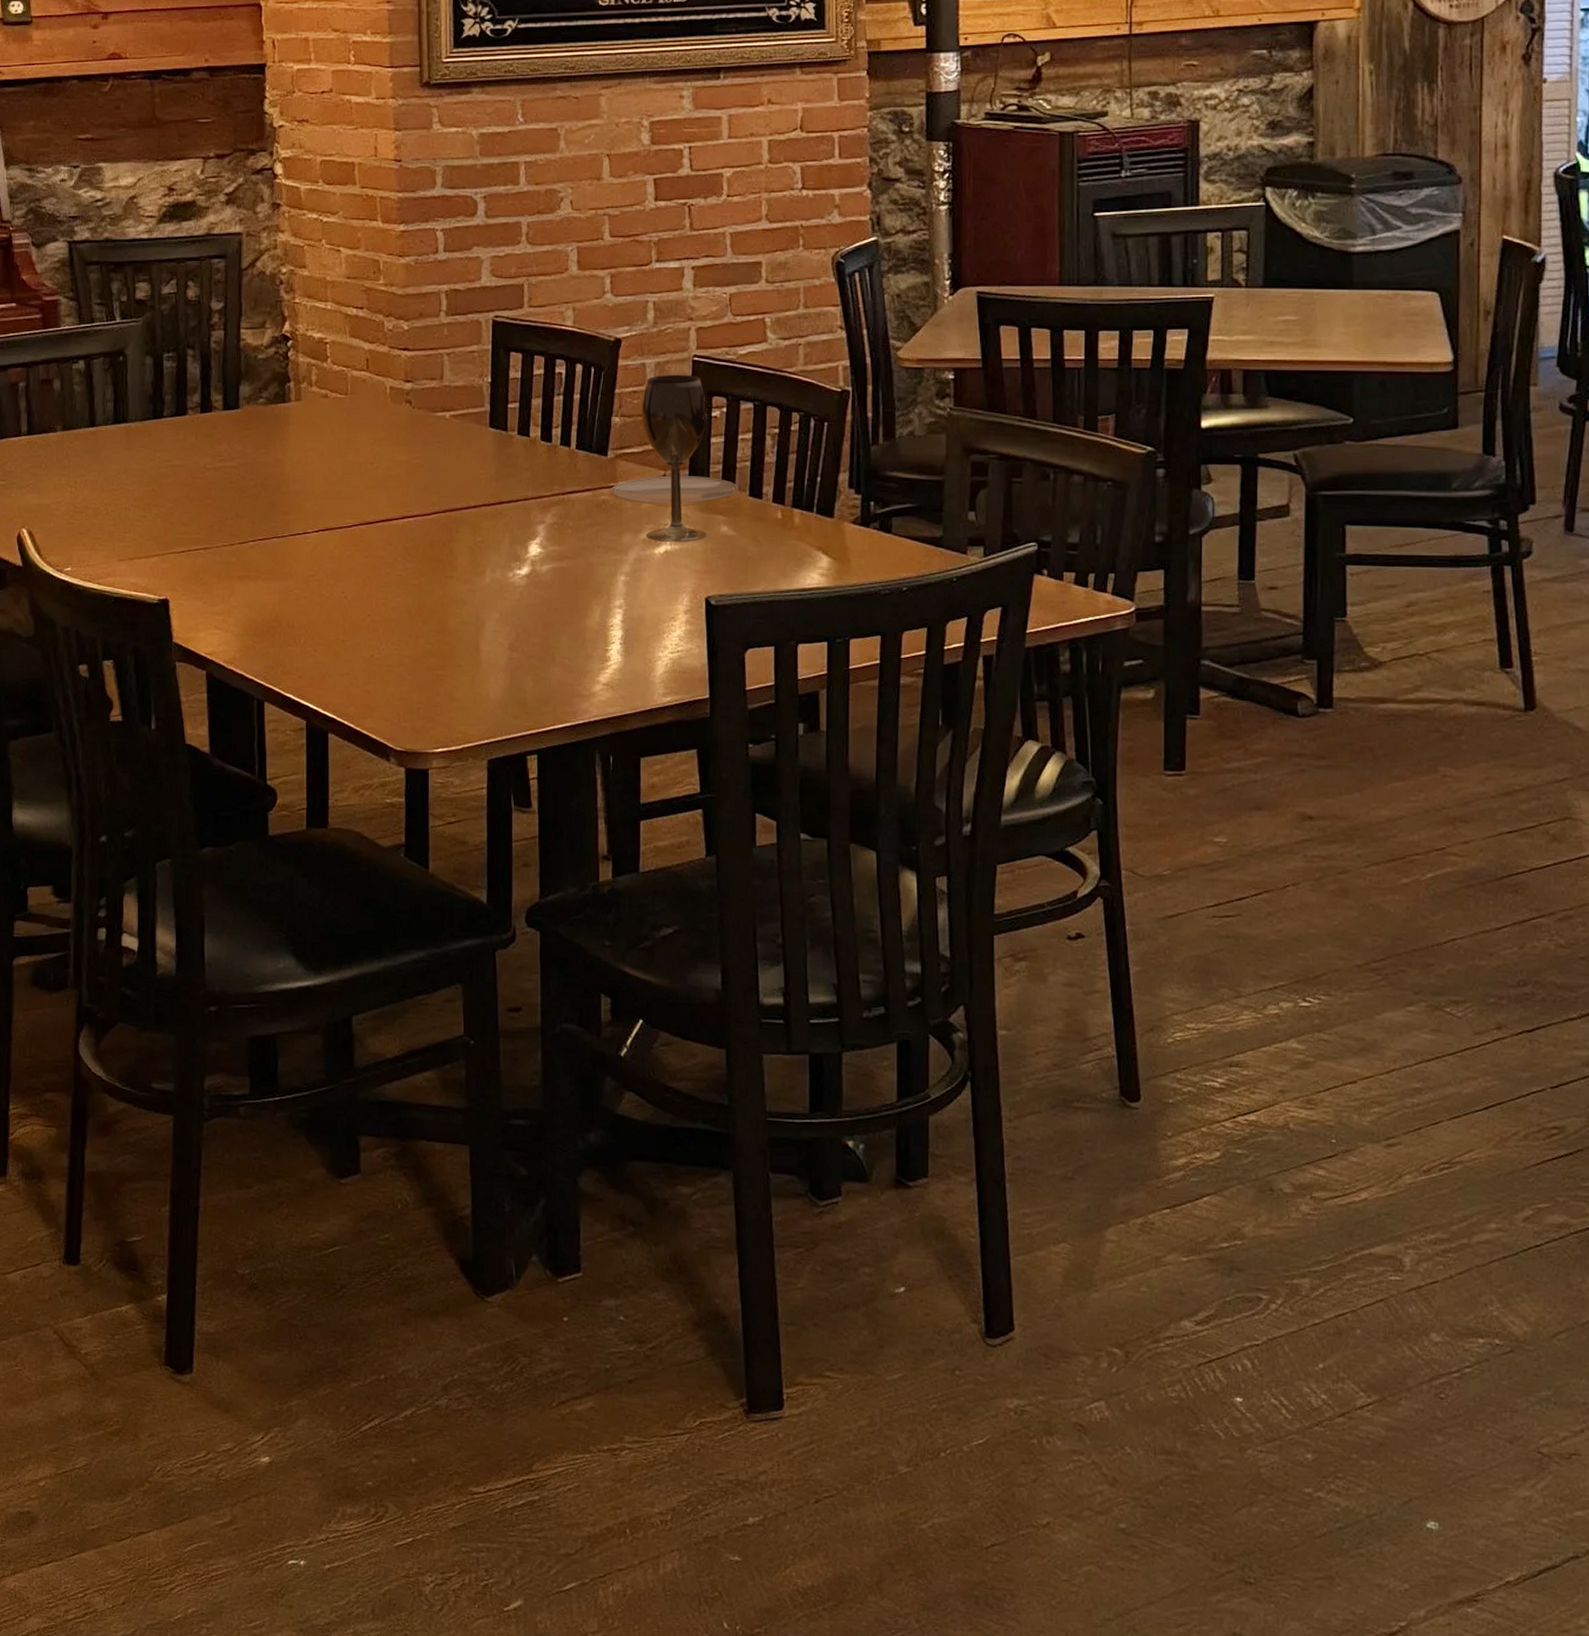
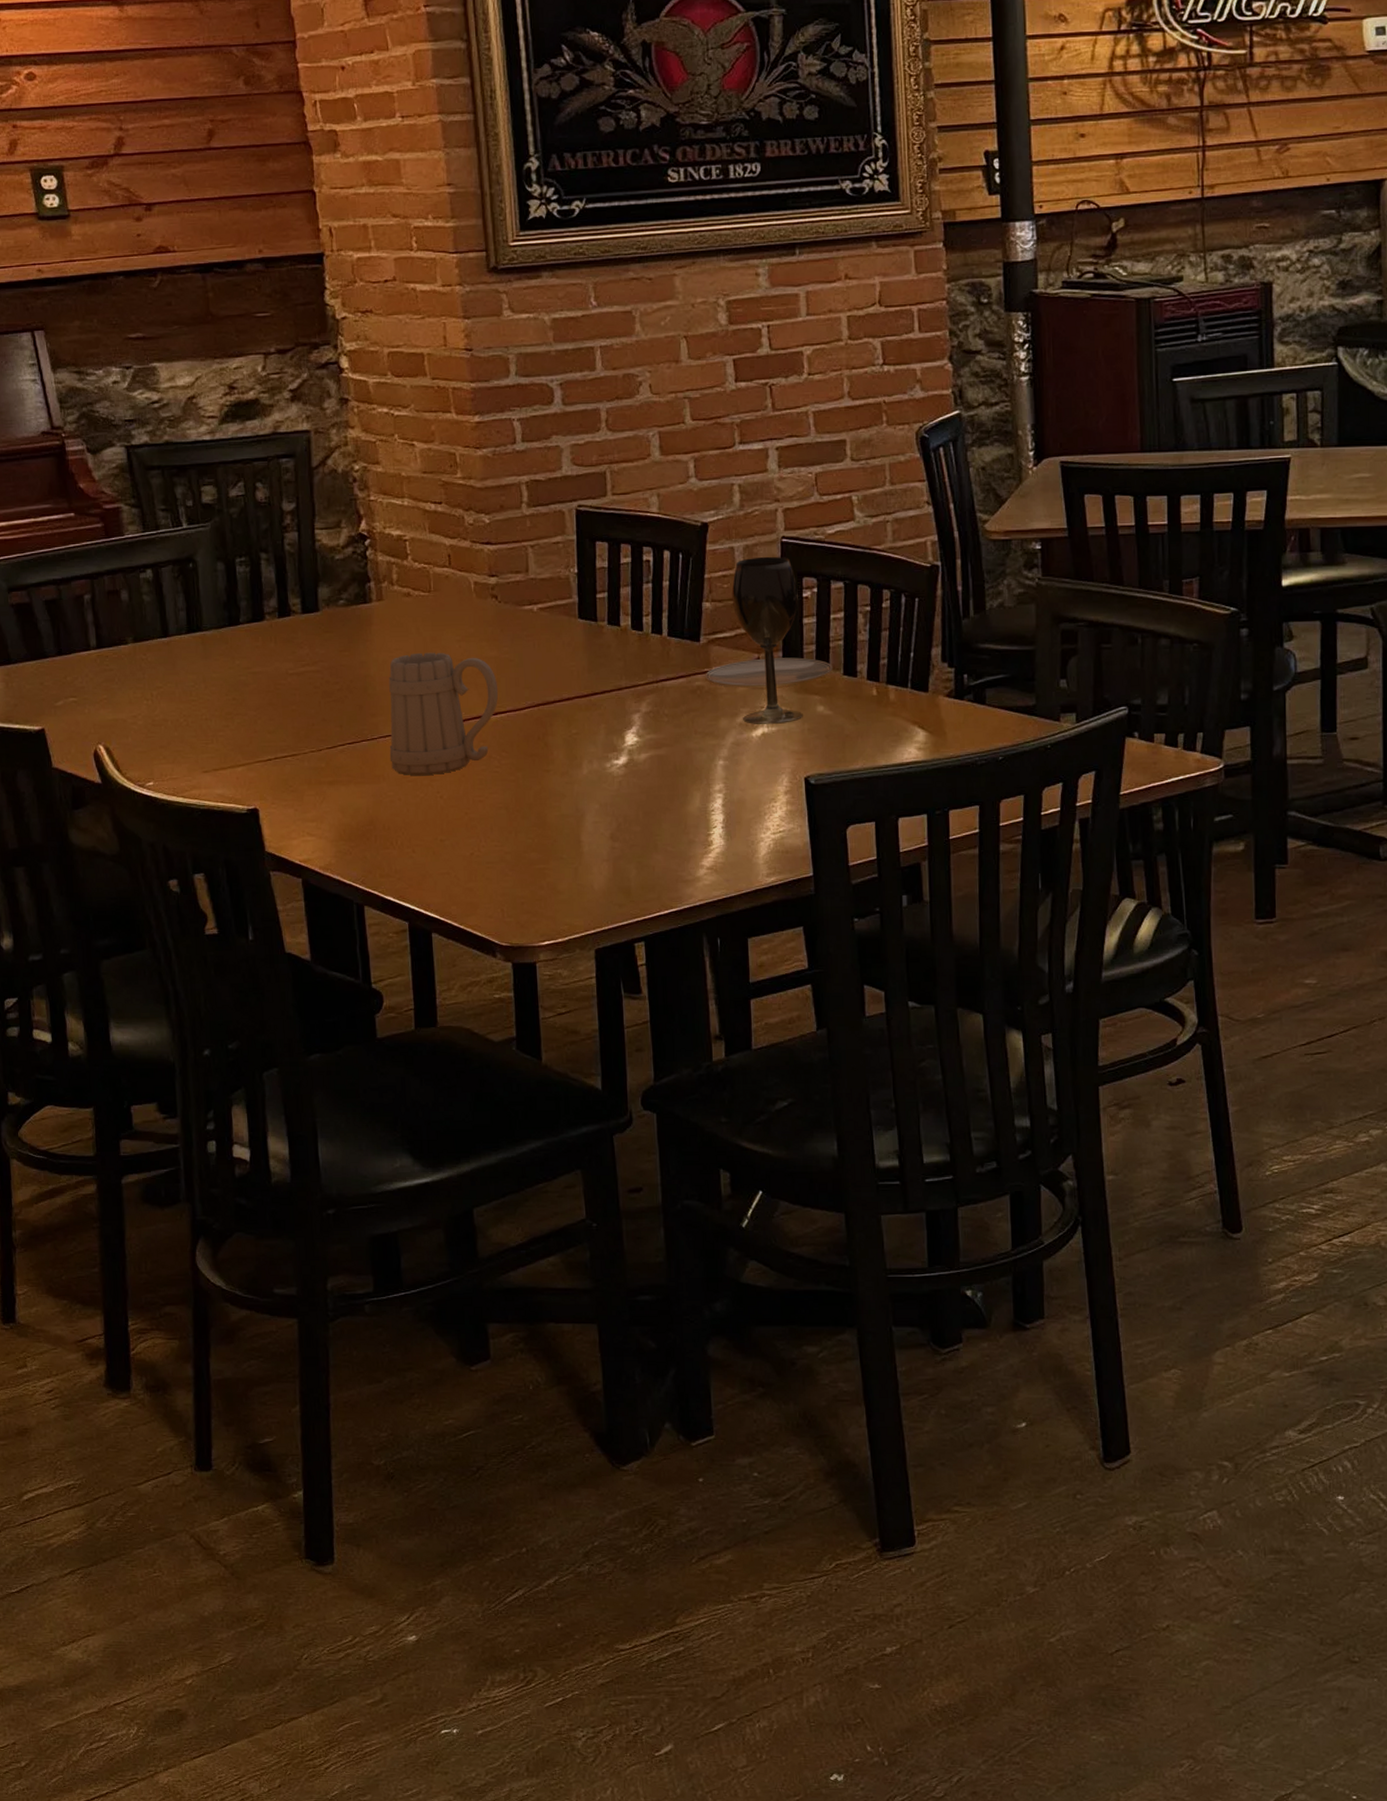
beer mug: none [298,453,406,575] -> present [389,652,498,775]

